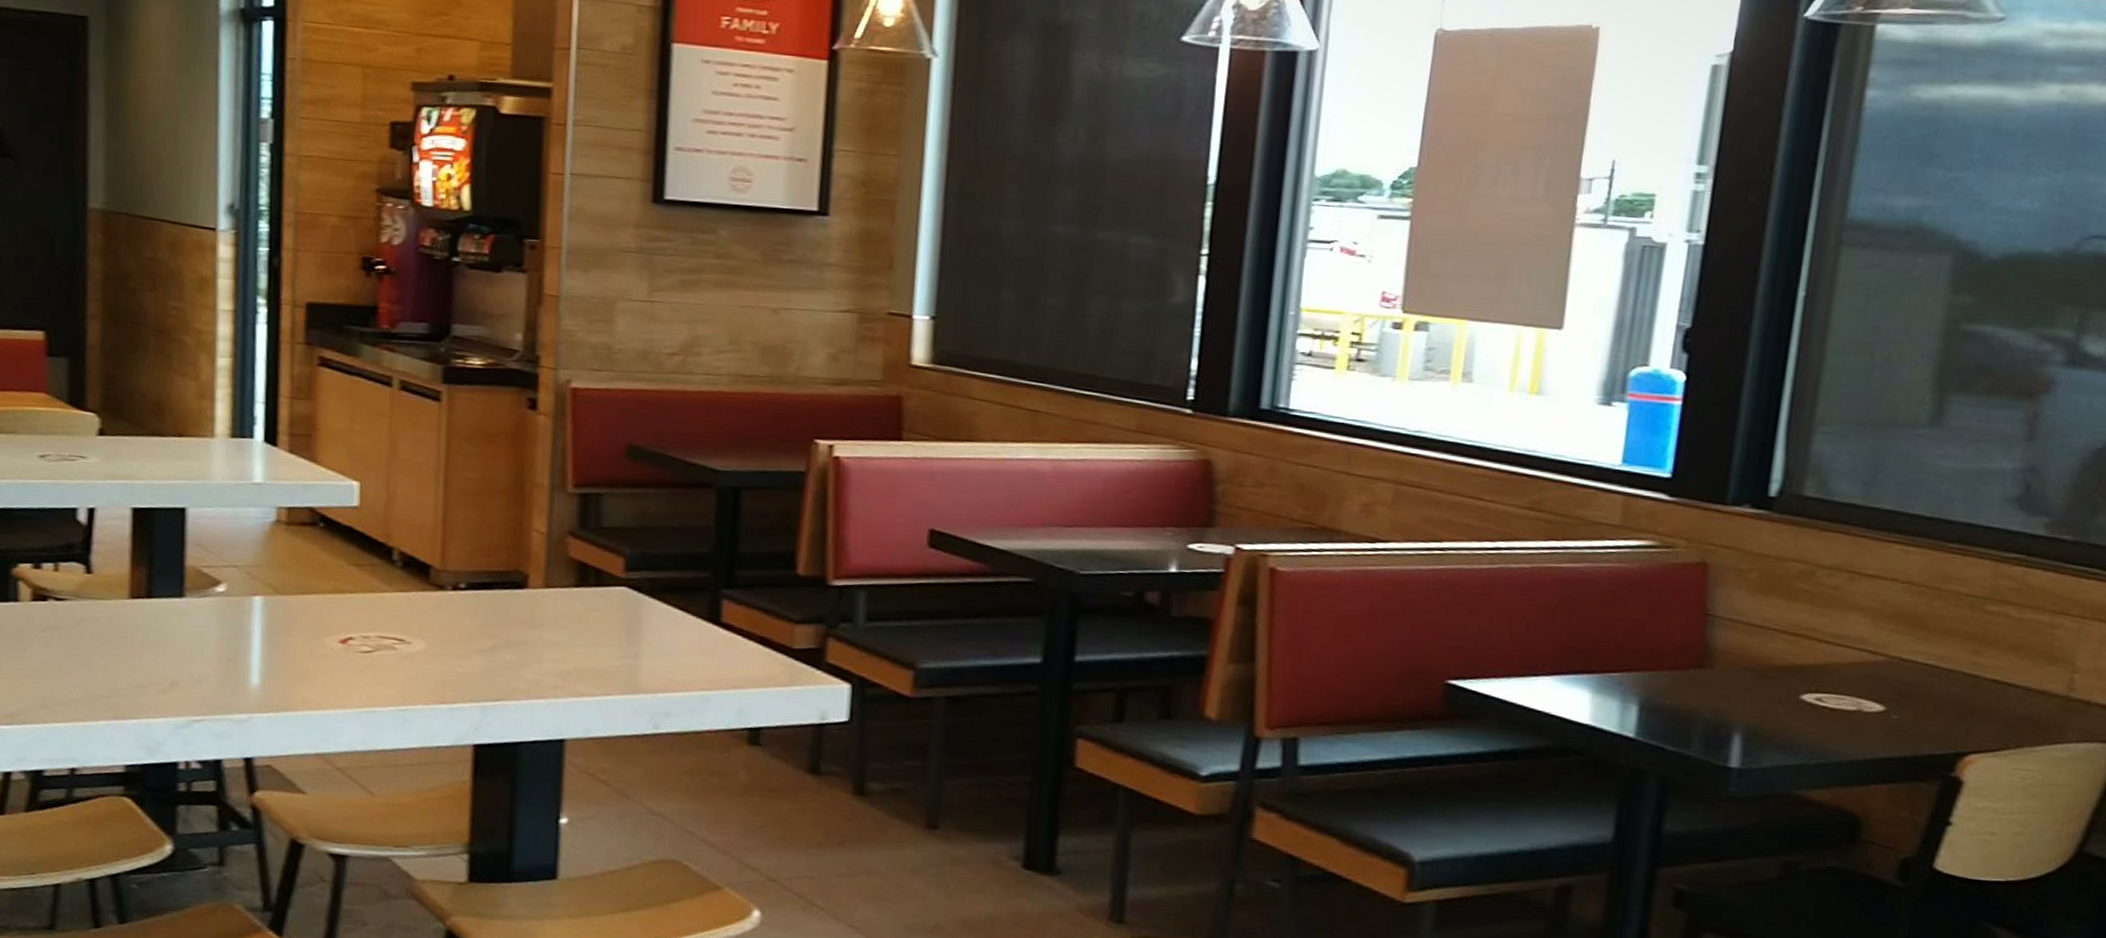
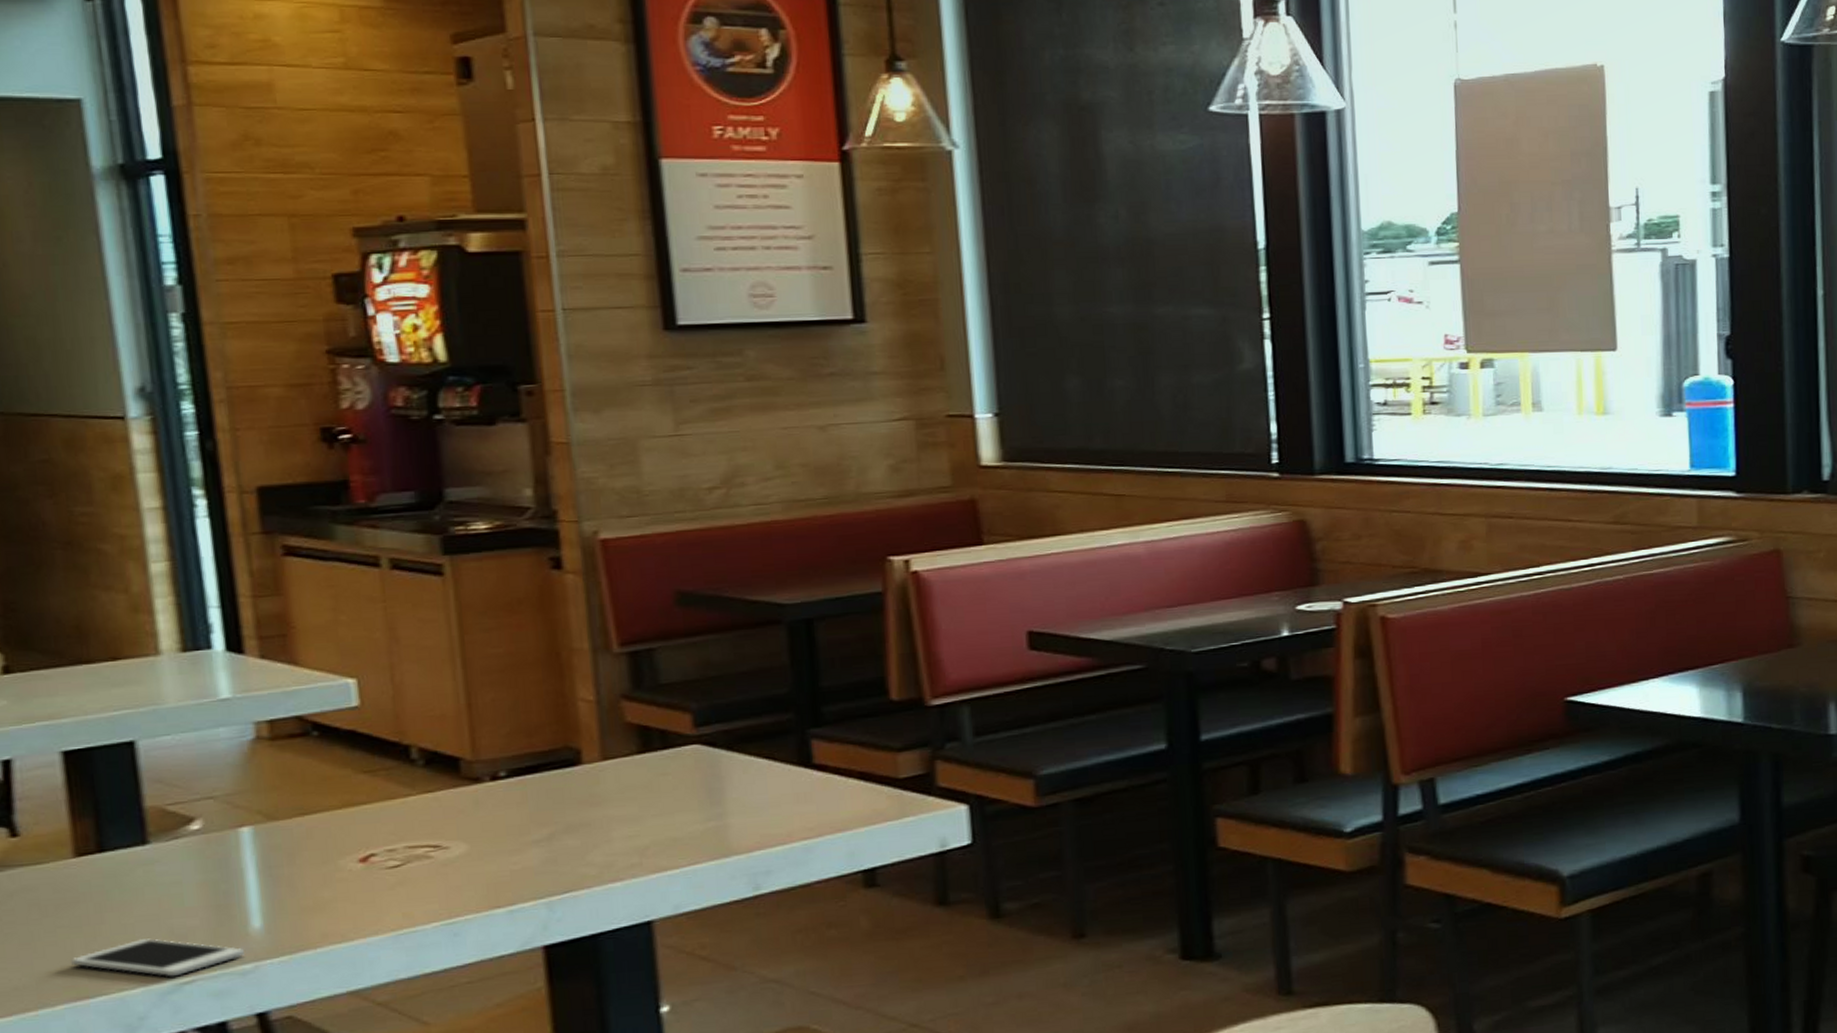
cell phone: none [115,677,242,714] -> present [71,938,244,977]

